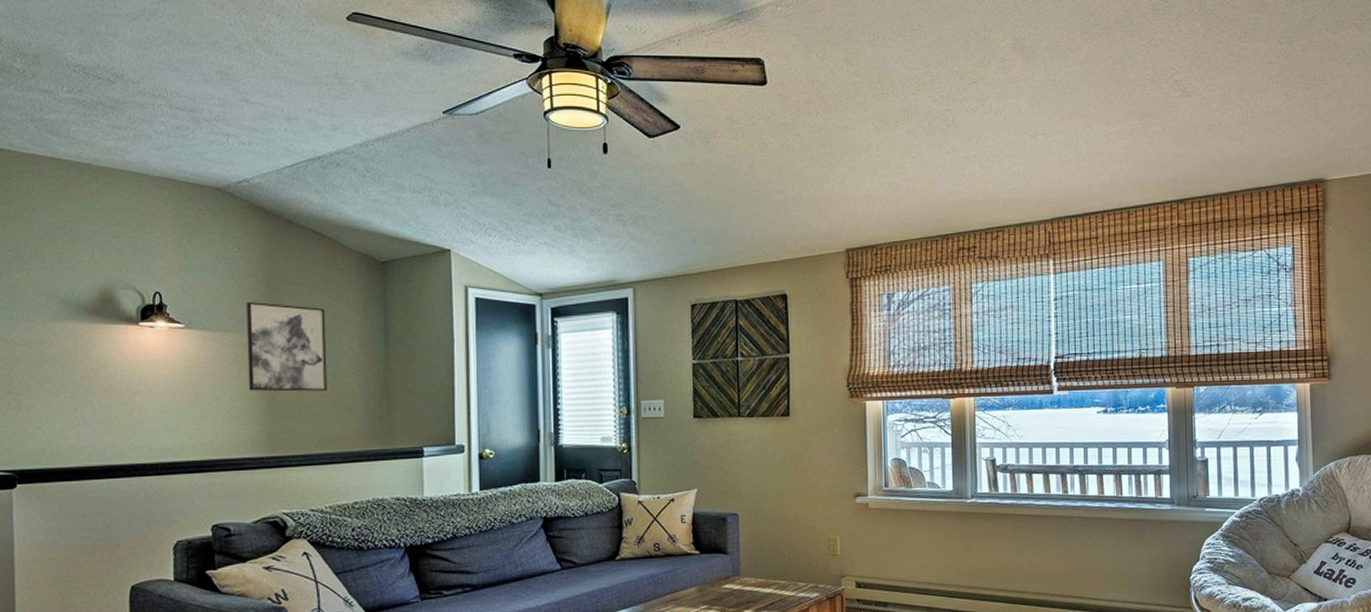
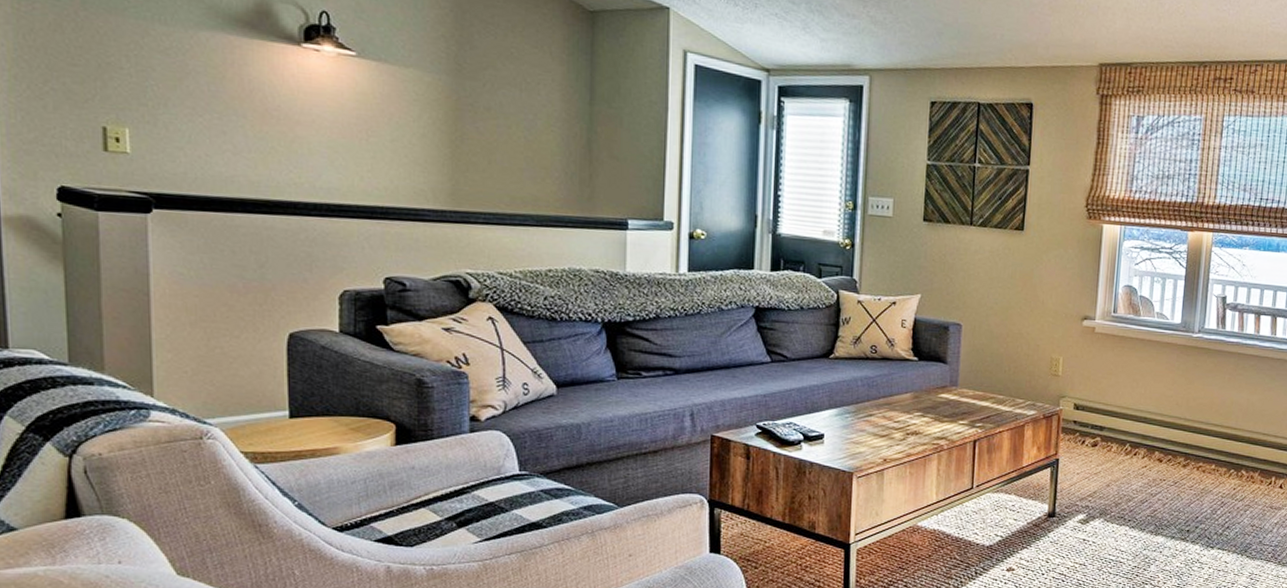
wall art: present [246,302,327,392] -> none [430,36,523,146]

